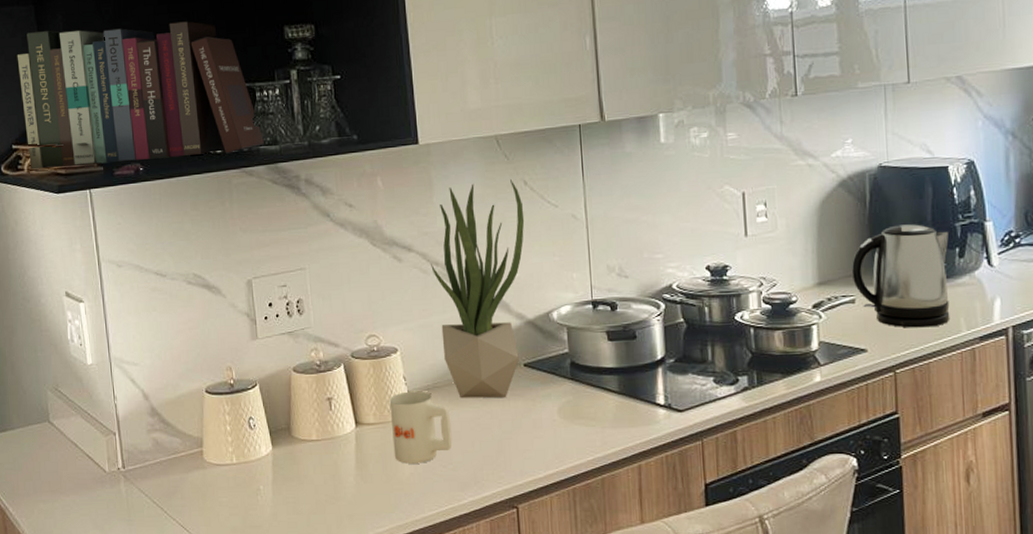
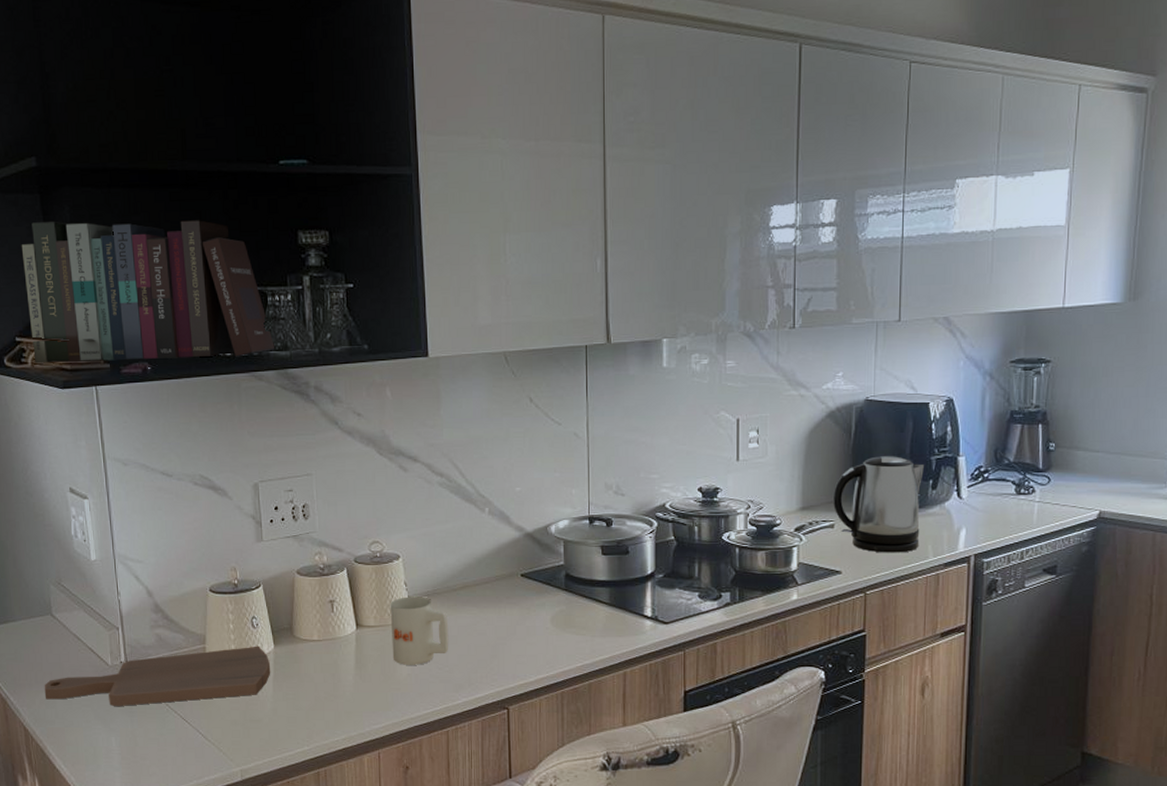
cutting board: none [42,447,270,515] -> present [44,646,271,706]
potted plant: present [431,180,525,399] -> none [436,396,528,605]

